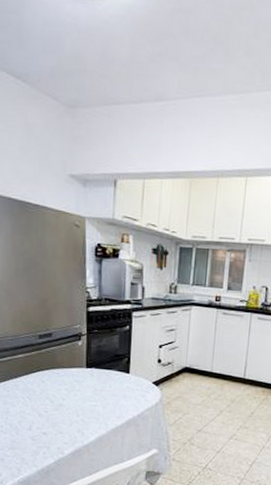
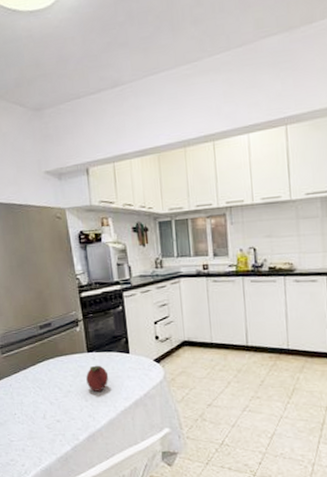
fruit: none [81,381,105,408] -> present [86,365,109,392]

